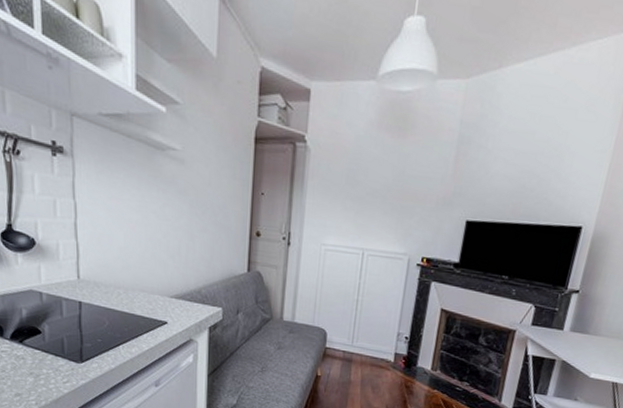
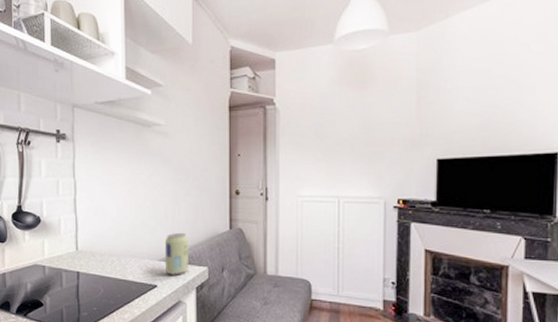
beverage can: none [177,270,202,314] -> present [165,233,188,275]

